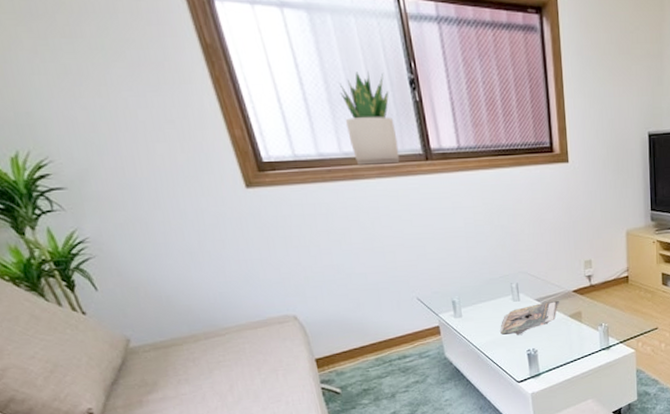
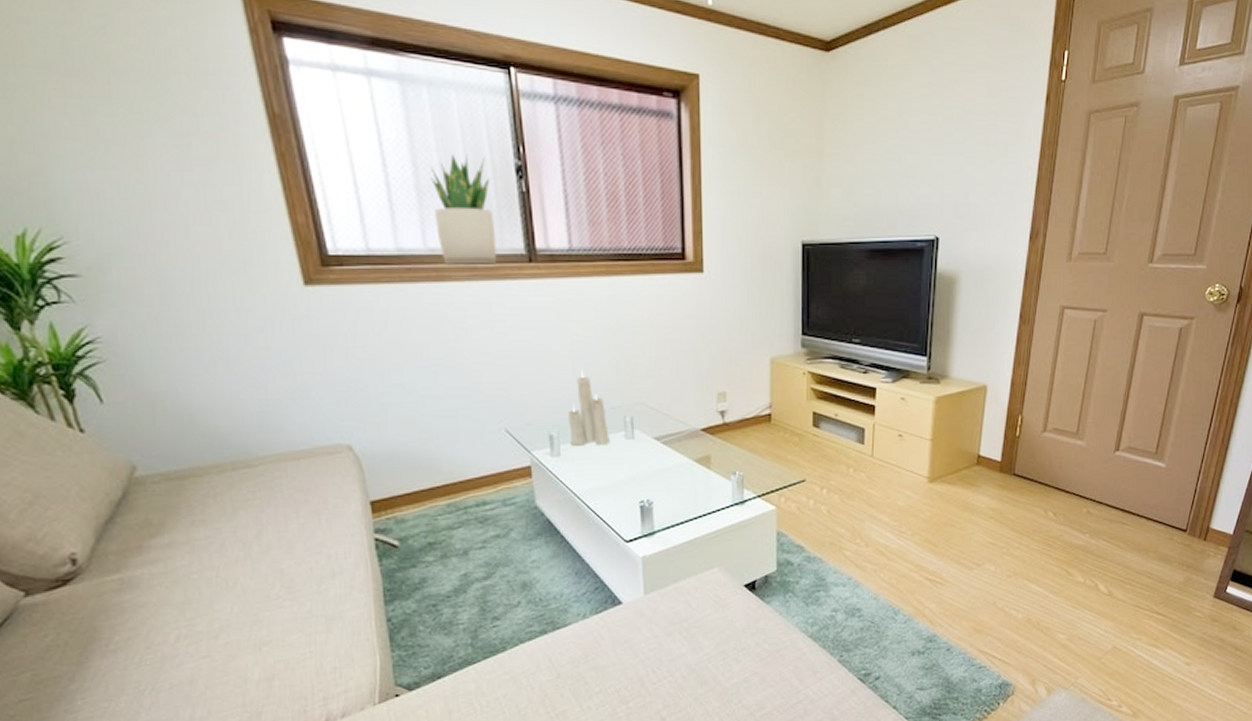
candle: none [466,246,502,309] -> present [568,368,611,447]
magazine: present [500,301,559,335] -> none [607,441,683,481]

